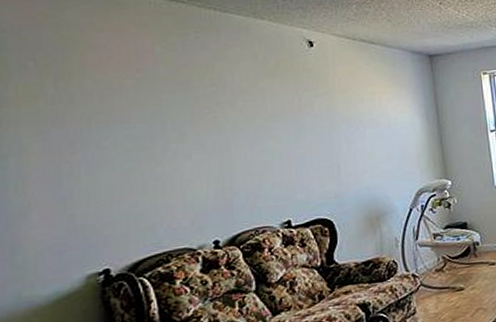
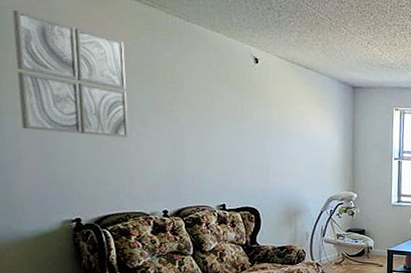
wall art: none [12,31,163,171] -> present [12,10,129,138]

